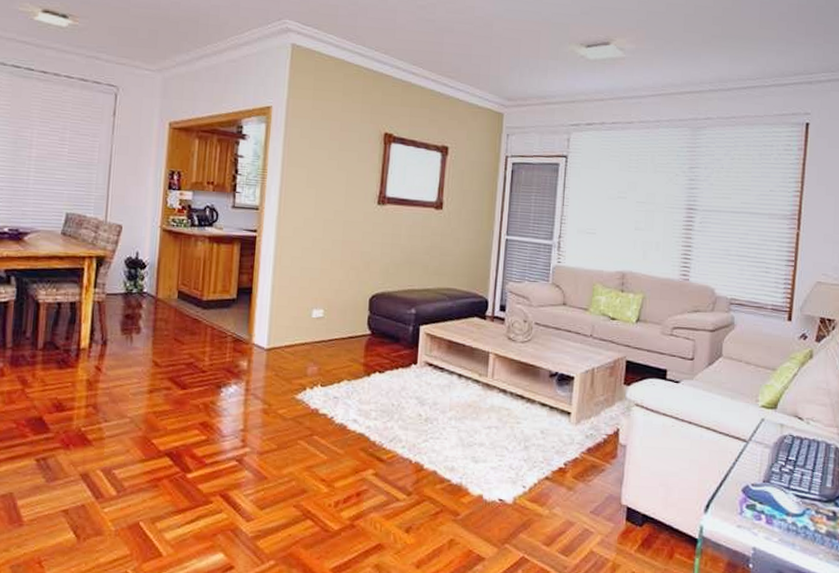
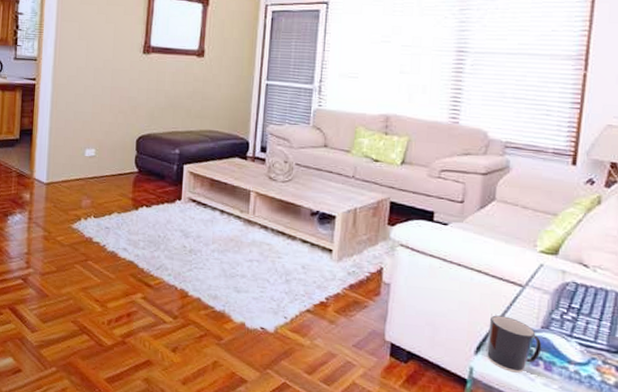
mug: none [715,472,764,529] -> present [487,315,542,373]

